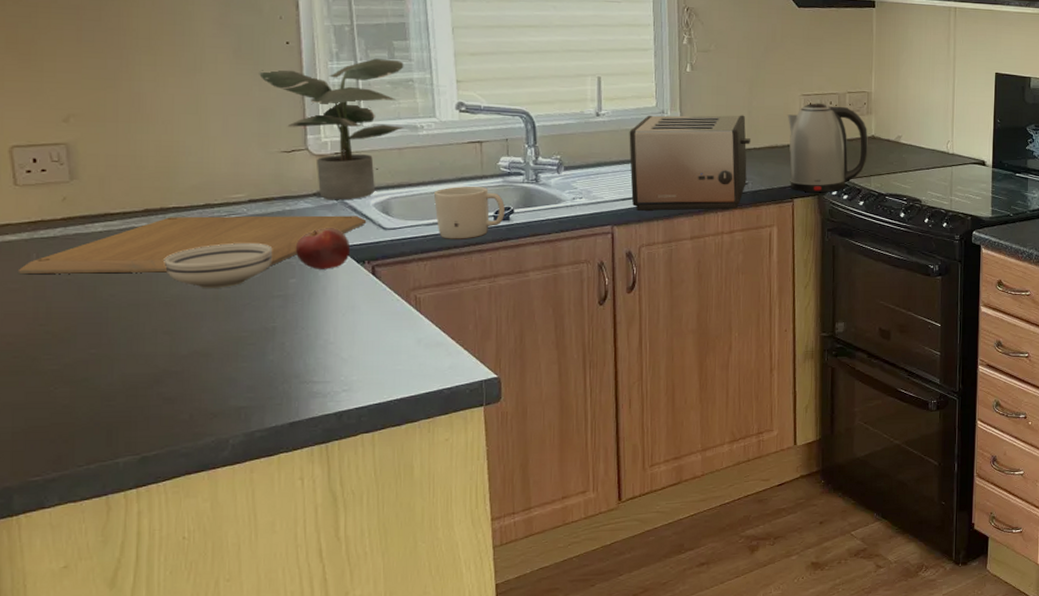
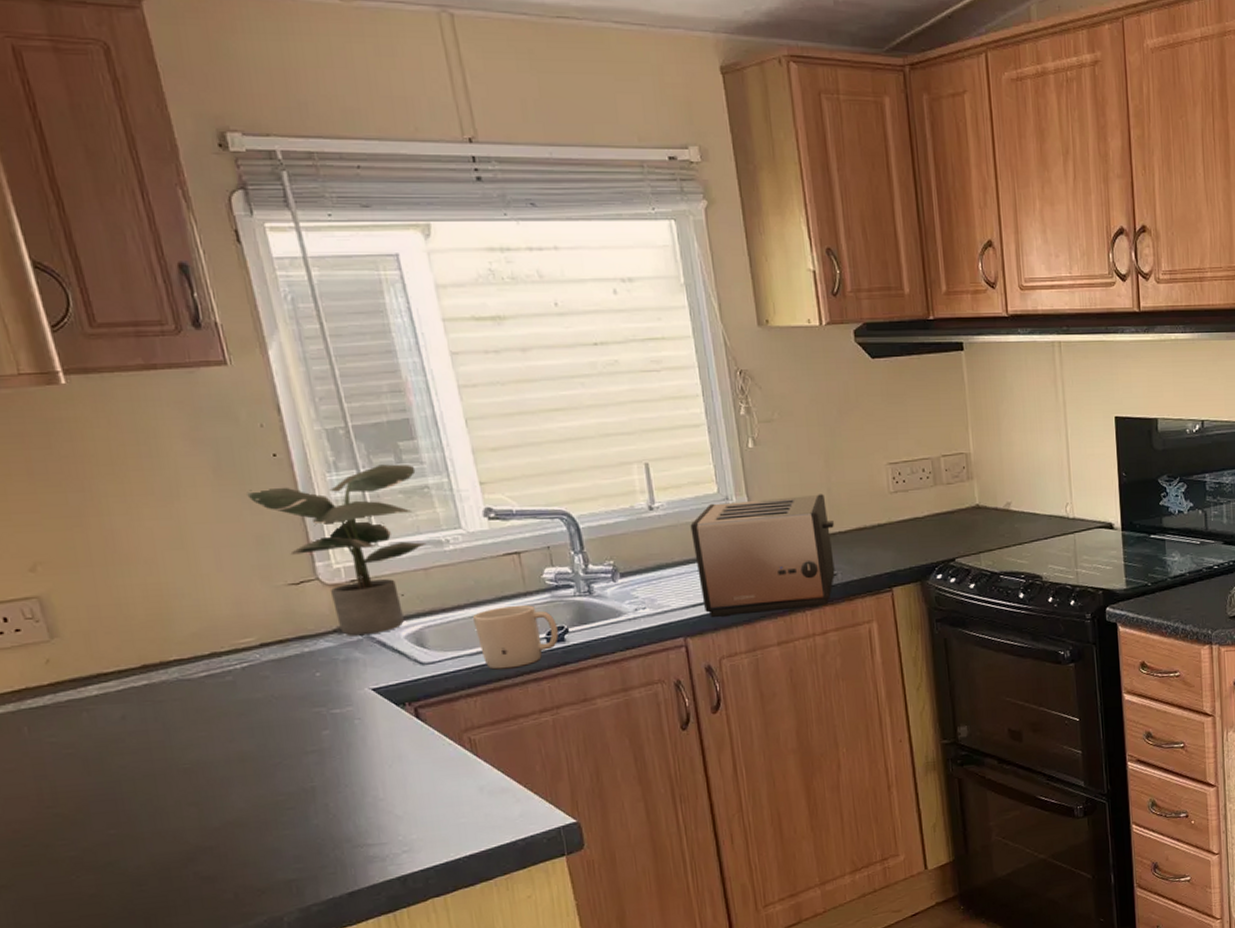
chopping board: present [17,215,367,275] -> none [9,651,401,752]
bowl: present [164,243,273,288] -> none [174,693,299,750]
fruit: present [295,228,351,269] -> none [322,668,387,717]
kettle: present [787,103,868,193] -> none [873,471,974,579]

